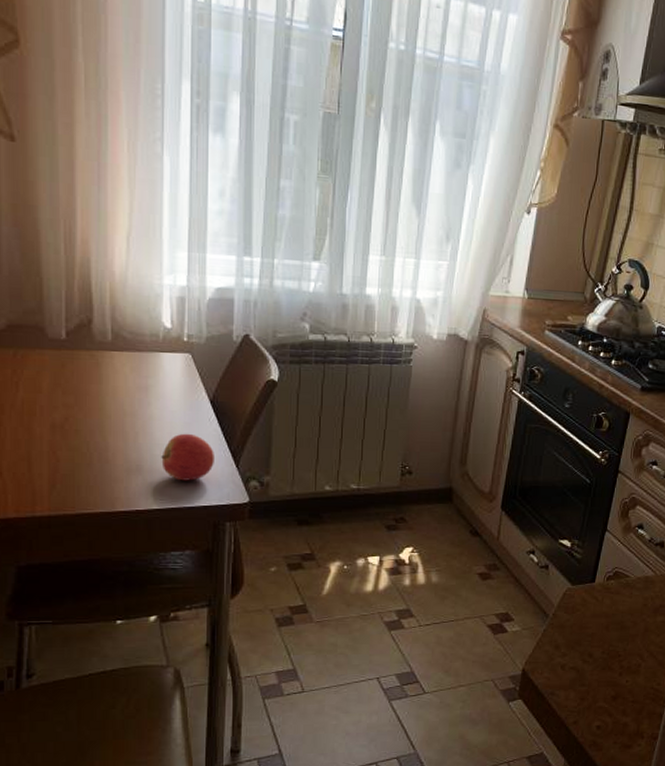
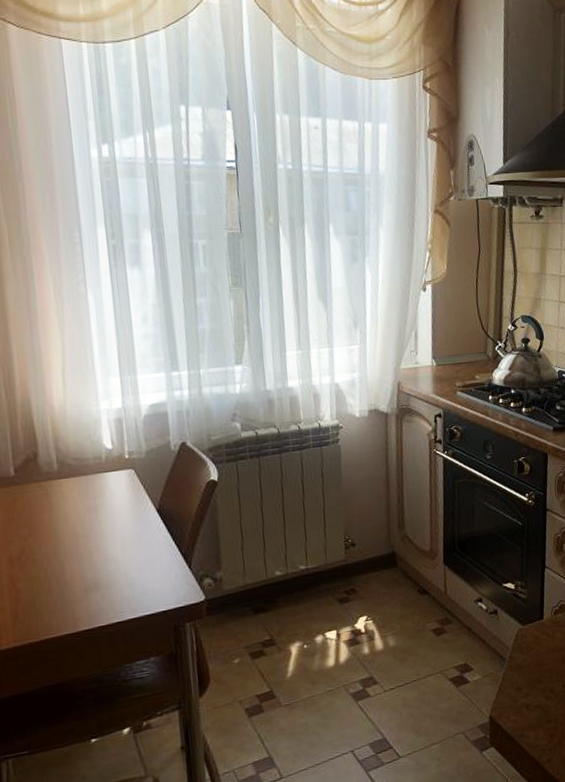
apple: present [161,433,214,481] -> none [116,544,168,591]

